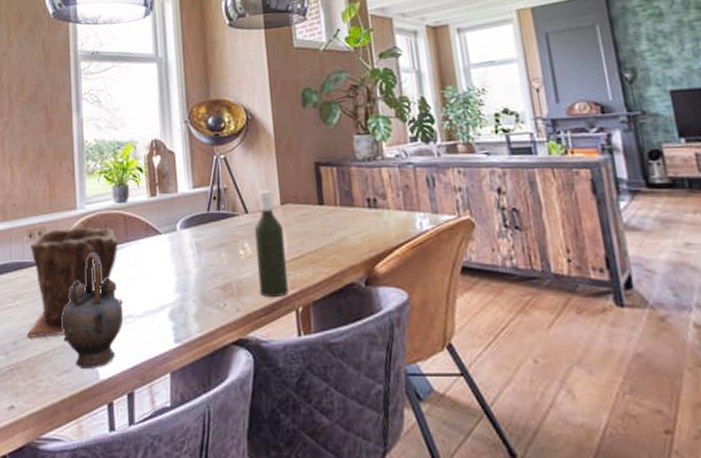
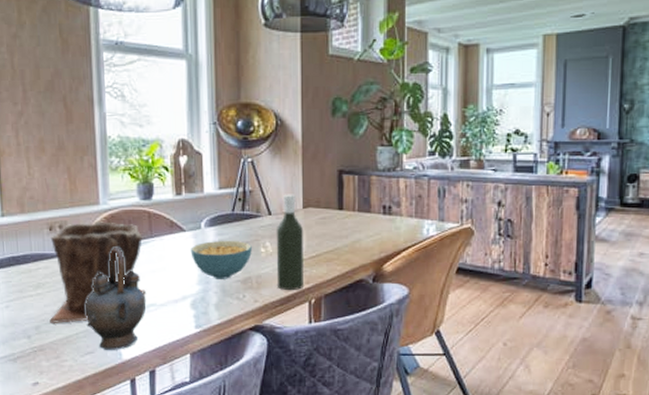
cereal bowl: none [167,242,231,286] -> present [190,240,253,279]

